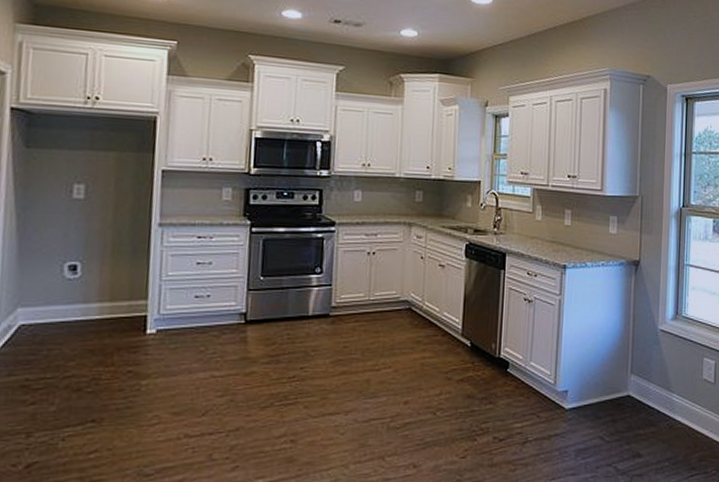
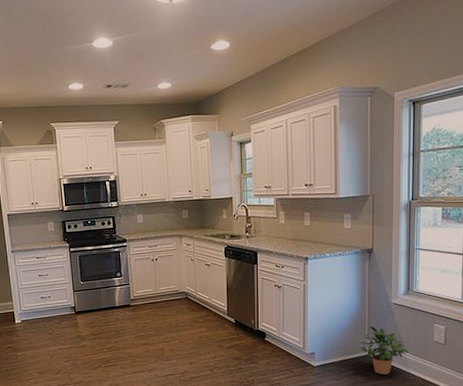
potted plant: none [620,358,677,422] -> present [359,327,409,375]

